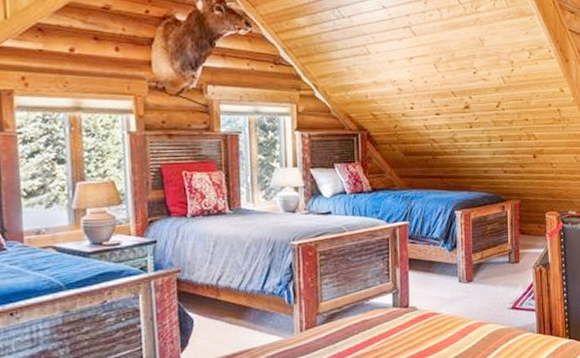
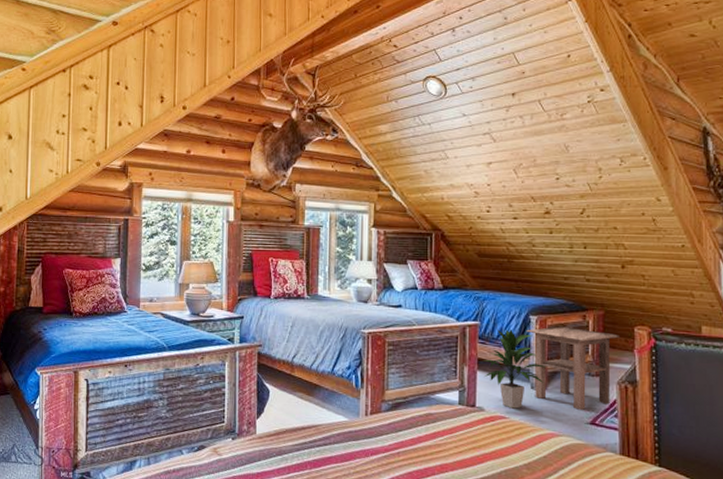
indoor plant: none [414,225,473,304] -> present [484,328,547,409]
side table: none [452,218,535,297] -> present [526,326,621,410]

